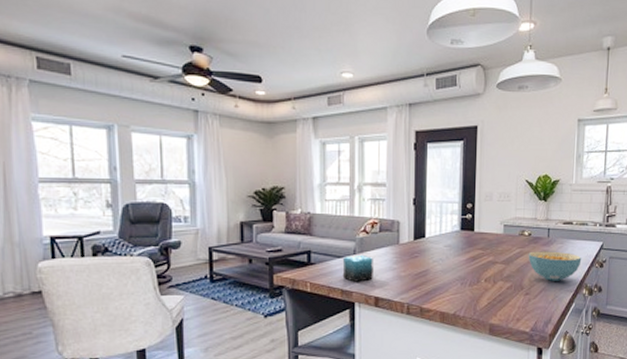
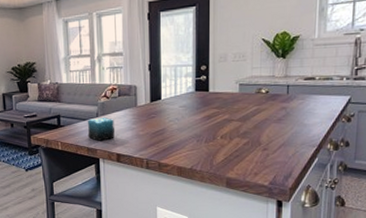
cereal bowl: present [528,251,582,281] -> none [265,107,326,137]

